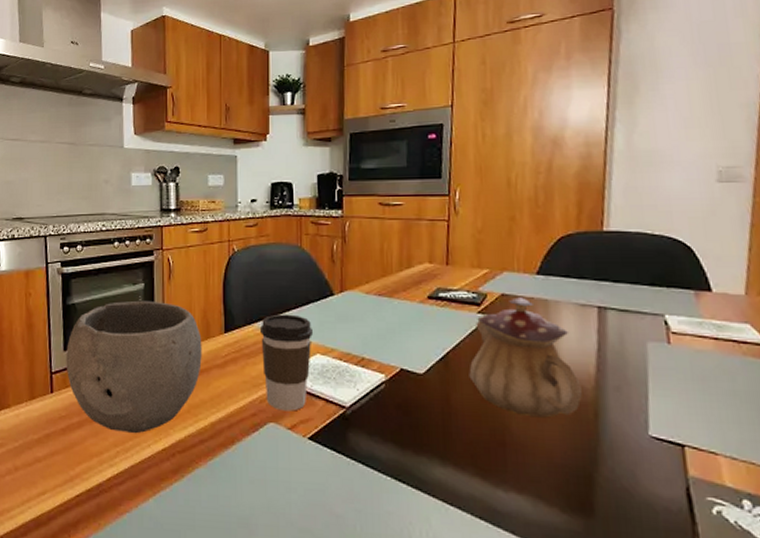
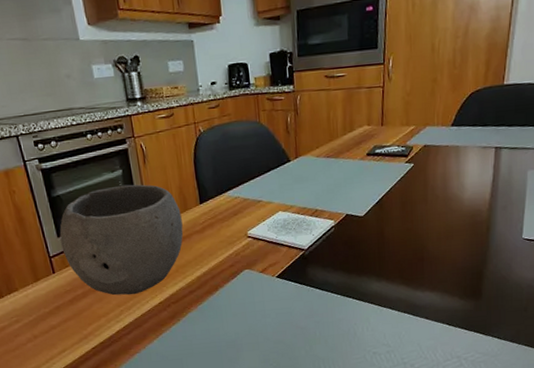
coffee cup: present [259,314,313,411] -> none [229,181,275,259]
teapot: present [469,297,582,418] -> none [398,146,479,237]

